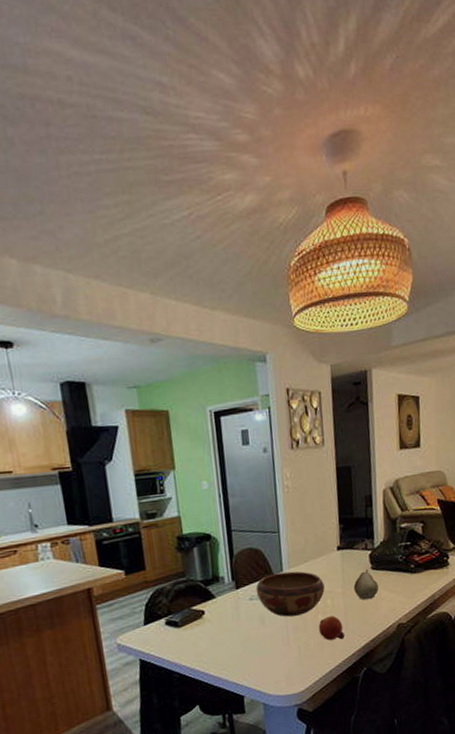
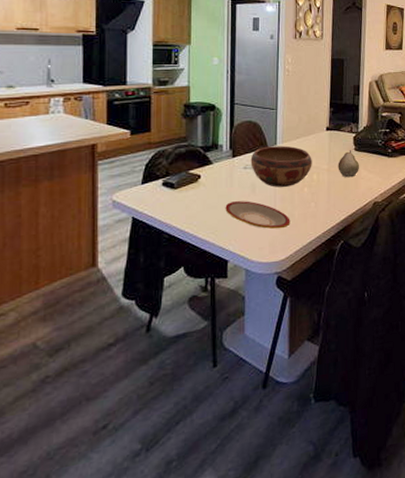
plate: none [234,633,307,661] -> present [225,201,290,229]
fruit: present [318,615,345,640] -> none [303,189,327,213]

